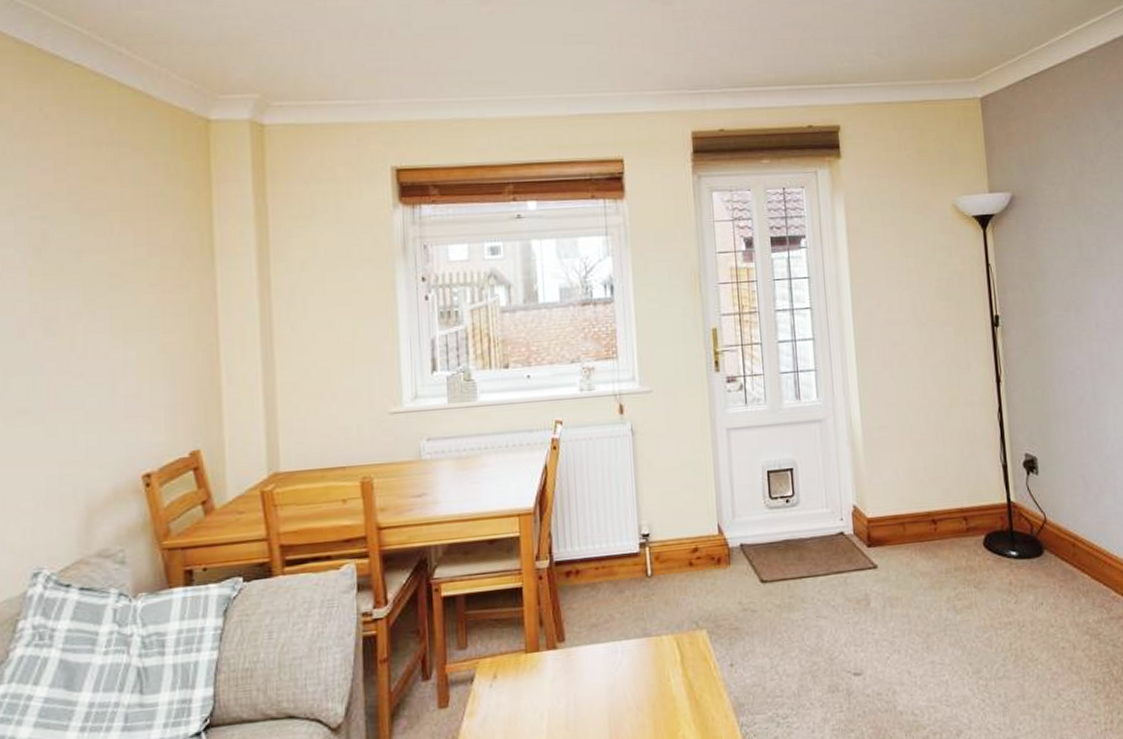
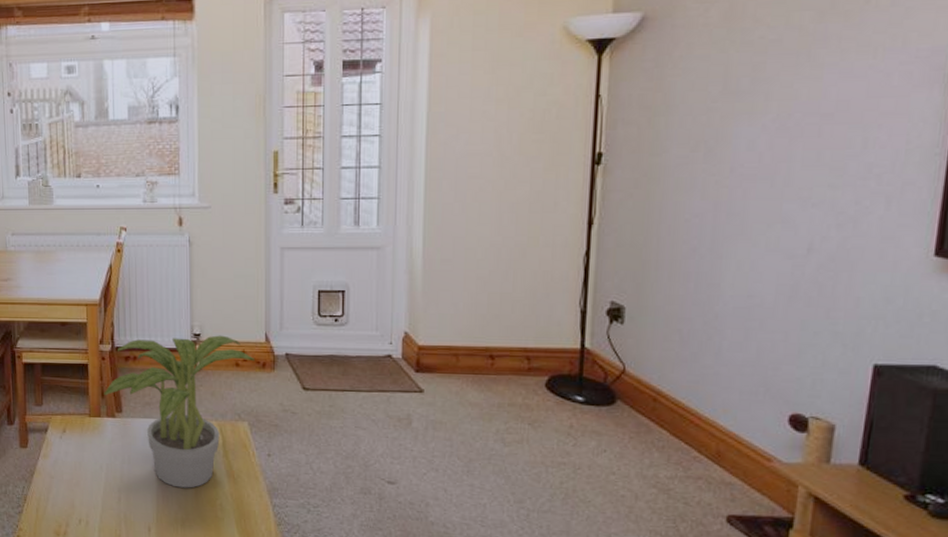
potted plant: none [542,532,710,724] -> present [104,335,256,488]

